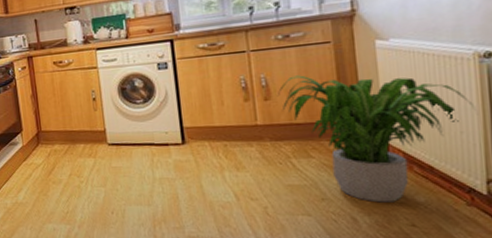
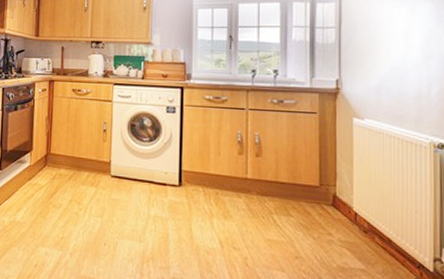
potted plant: present [277,75,476,203] -> none [267,138,429,269]

